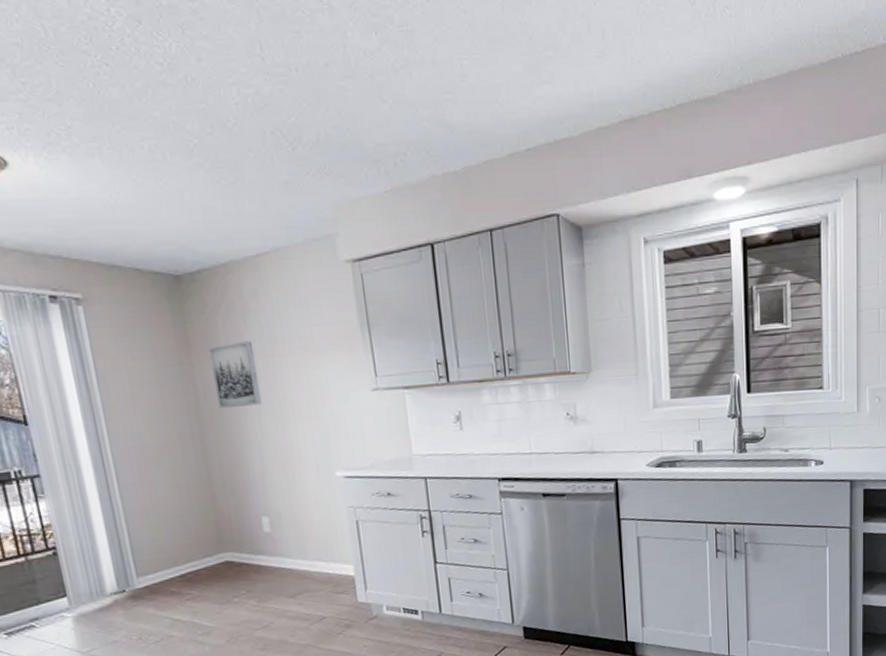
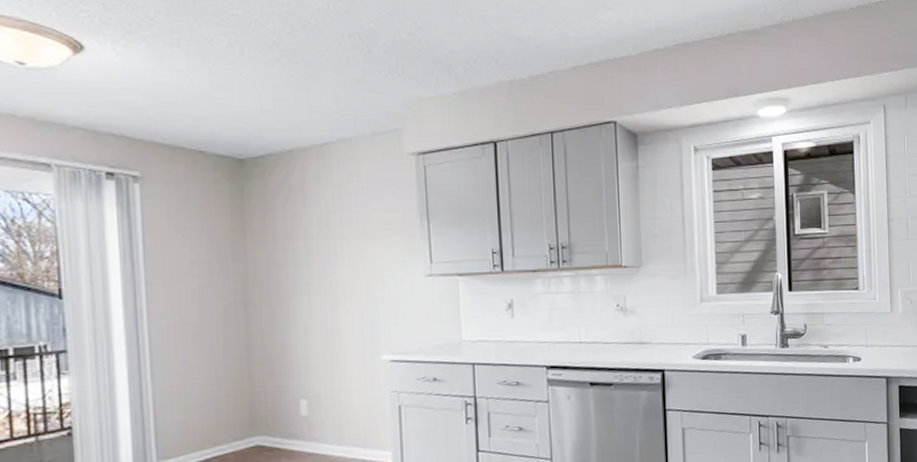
wall art: present [209,341,262,409] -> none [264,224,313,289]

